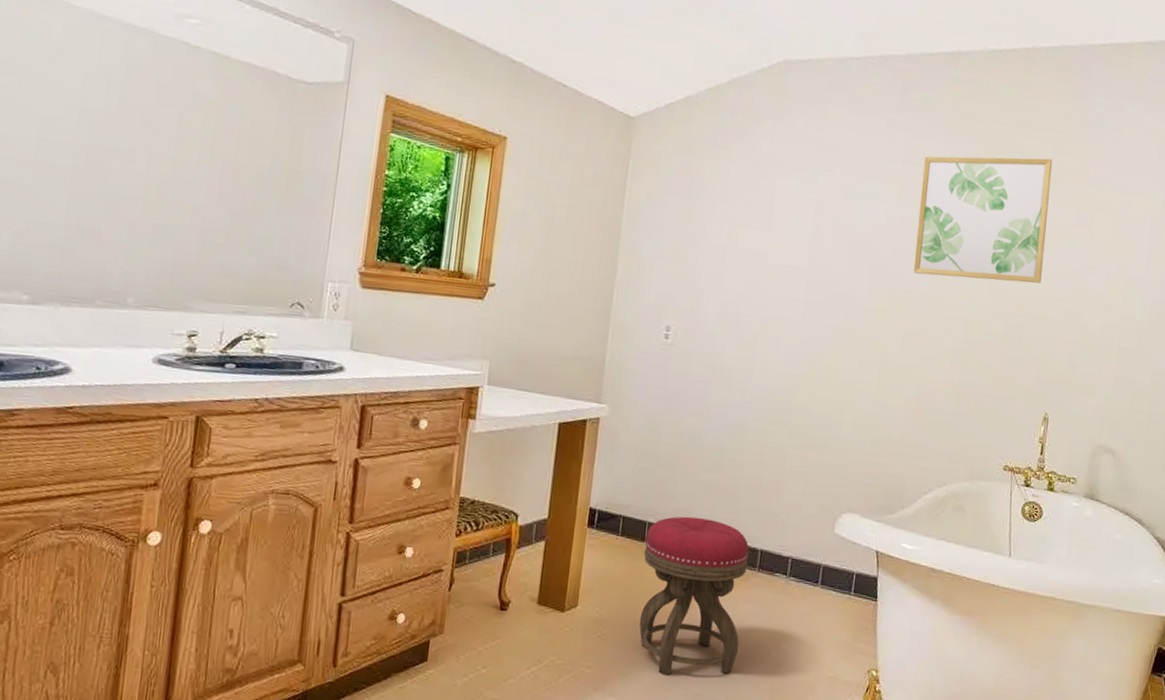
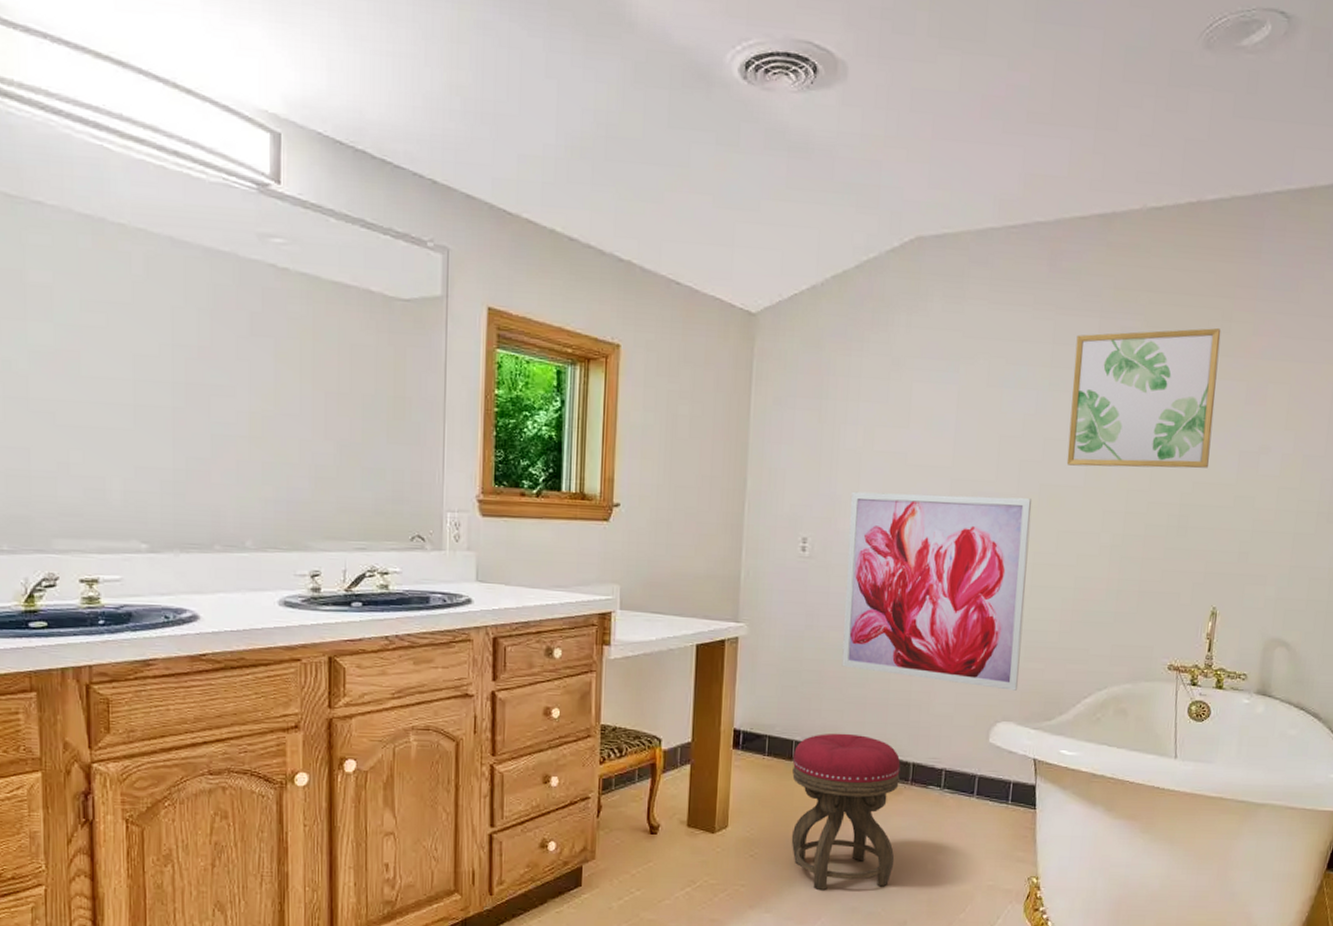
wall art: none [697,285,881,483] -> present [841,491,1033,691]

